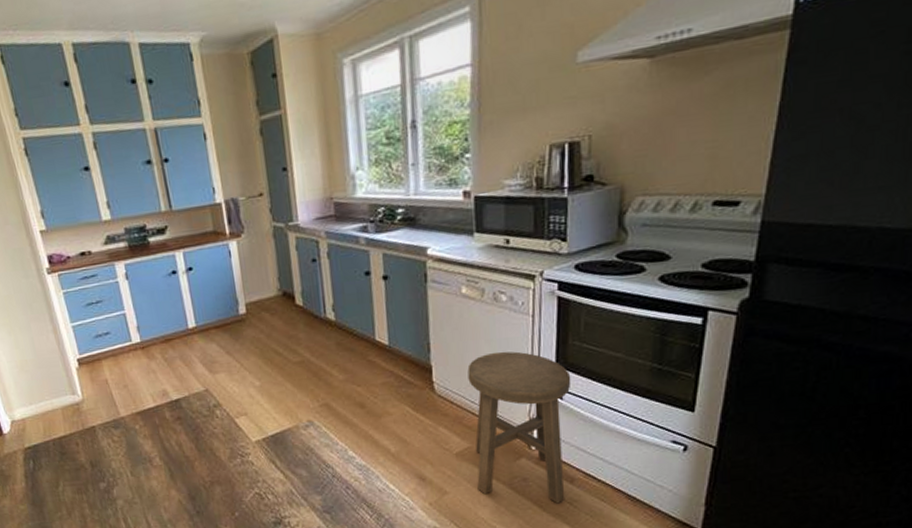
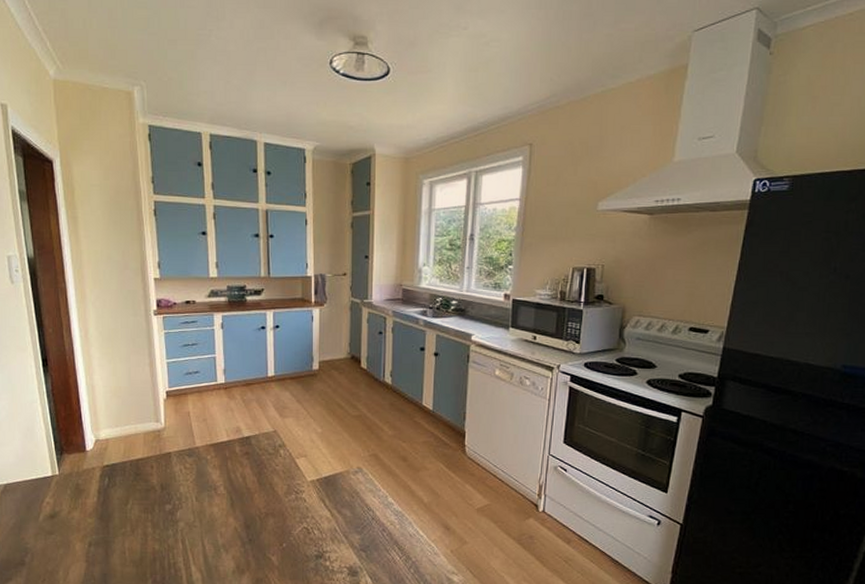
stool: present [467,351,571,504] -> none [492,426,575,561]

